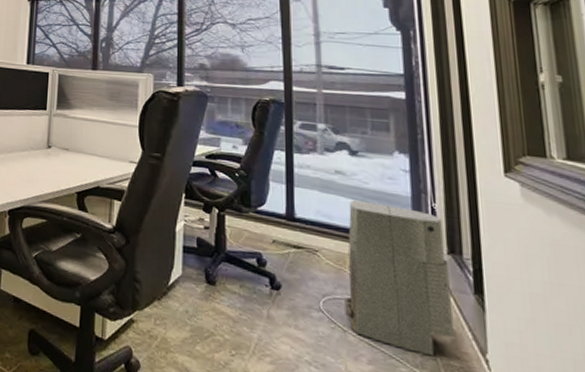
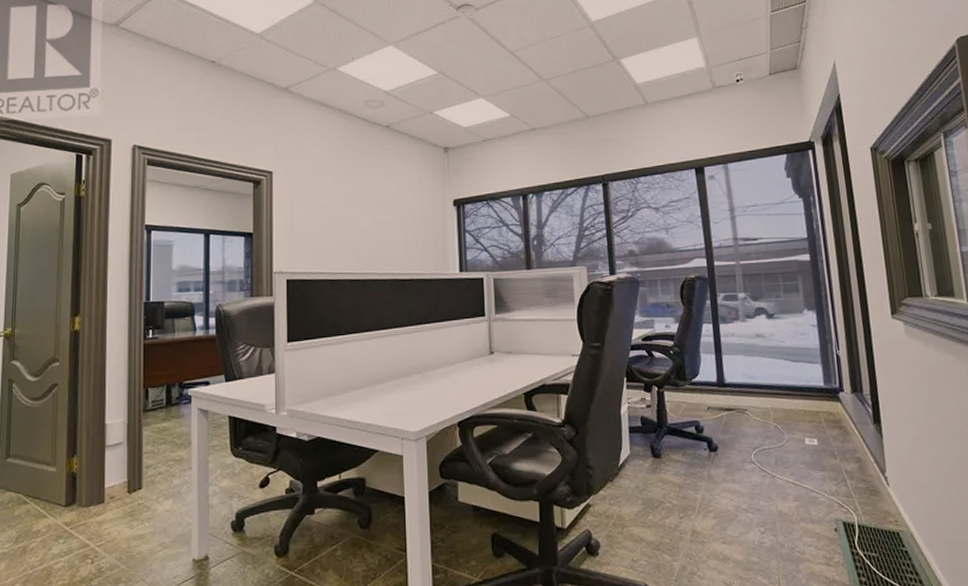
air purifier: present [344,200,455,357] -> none [770,358,860,484]

